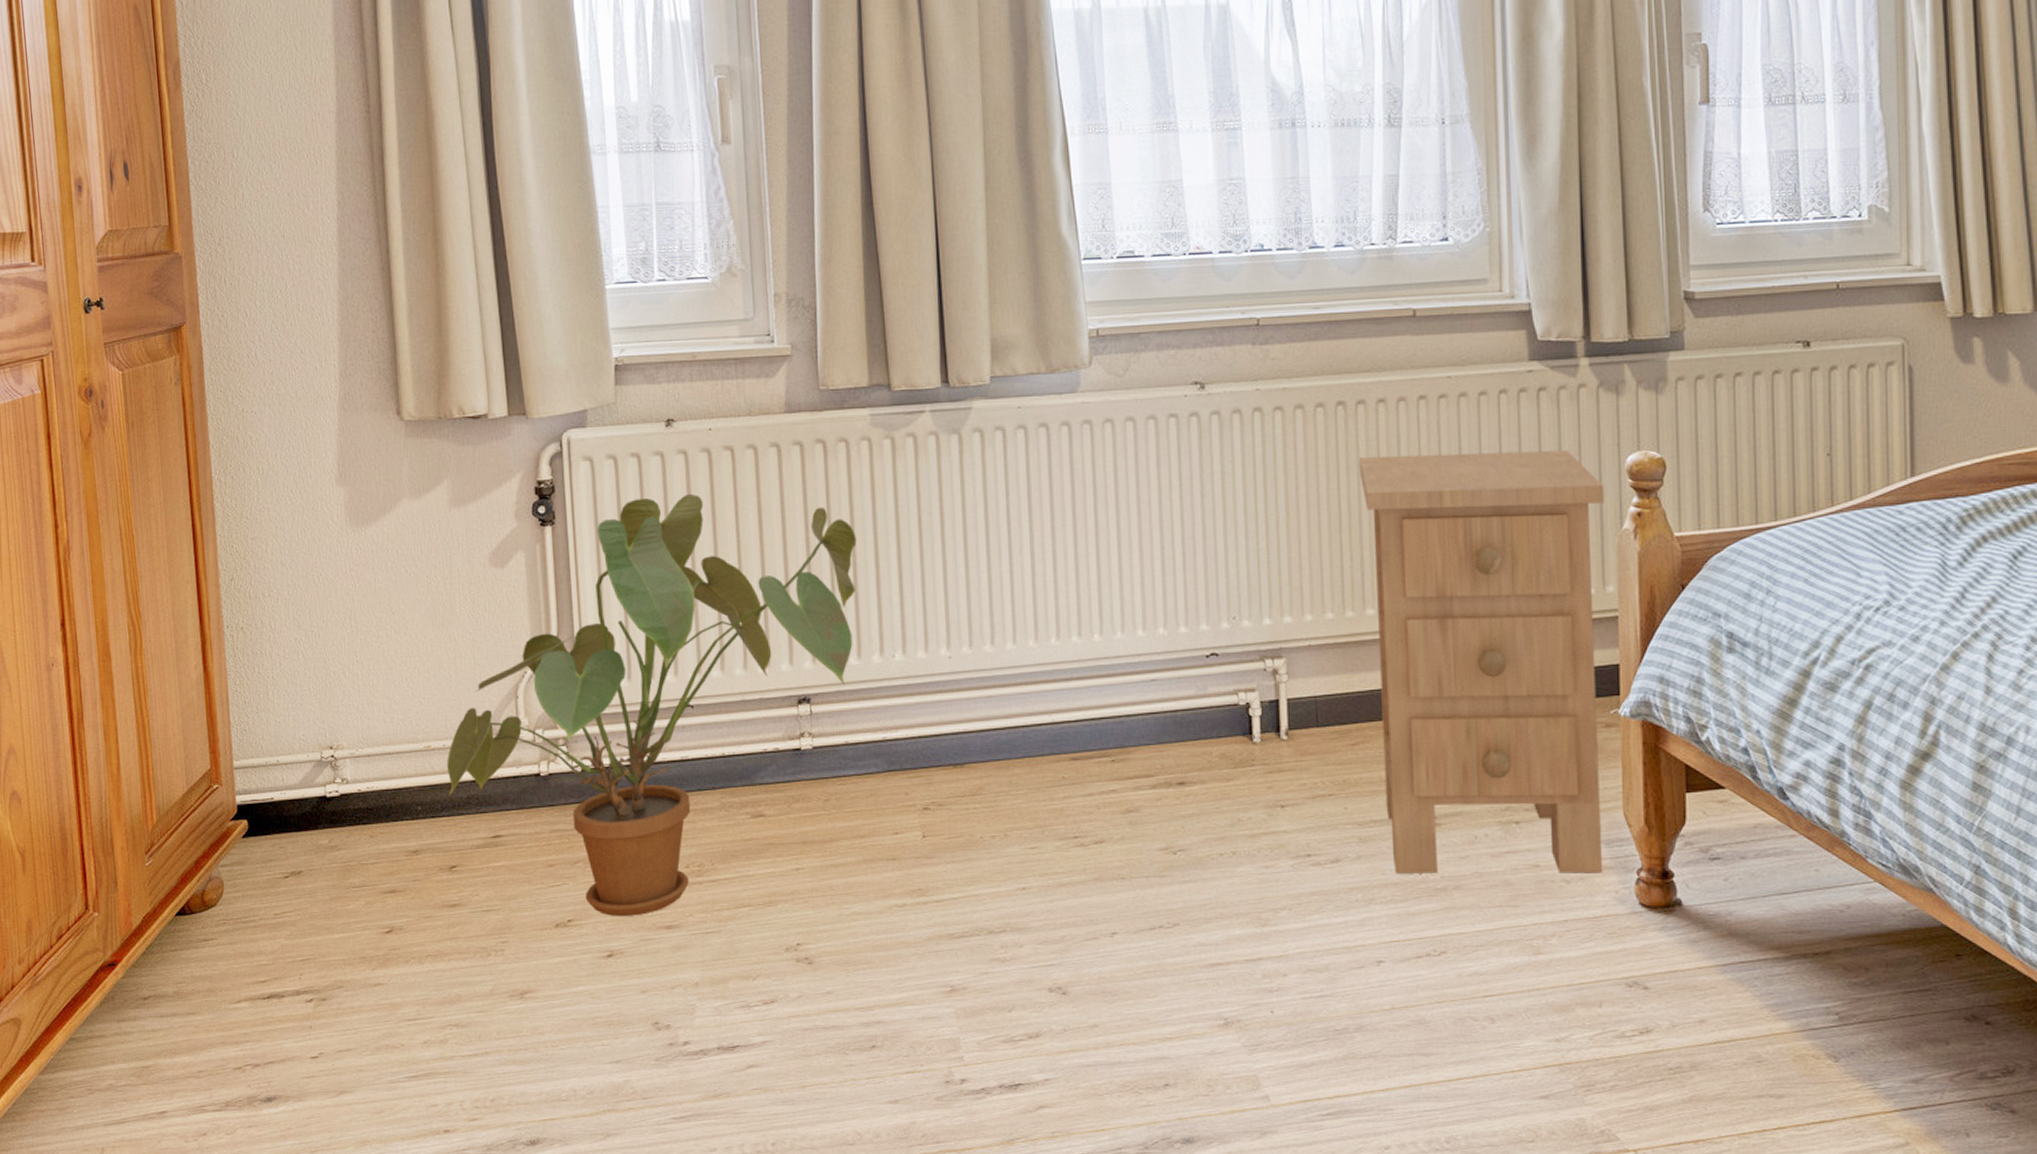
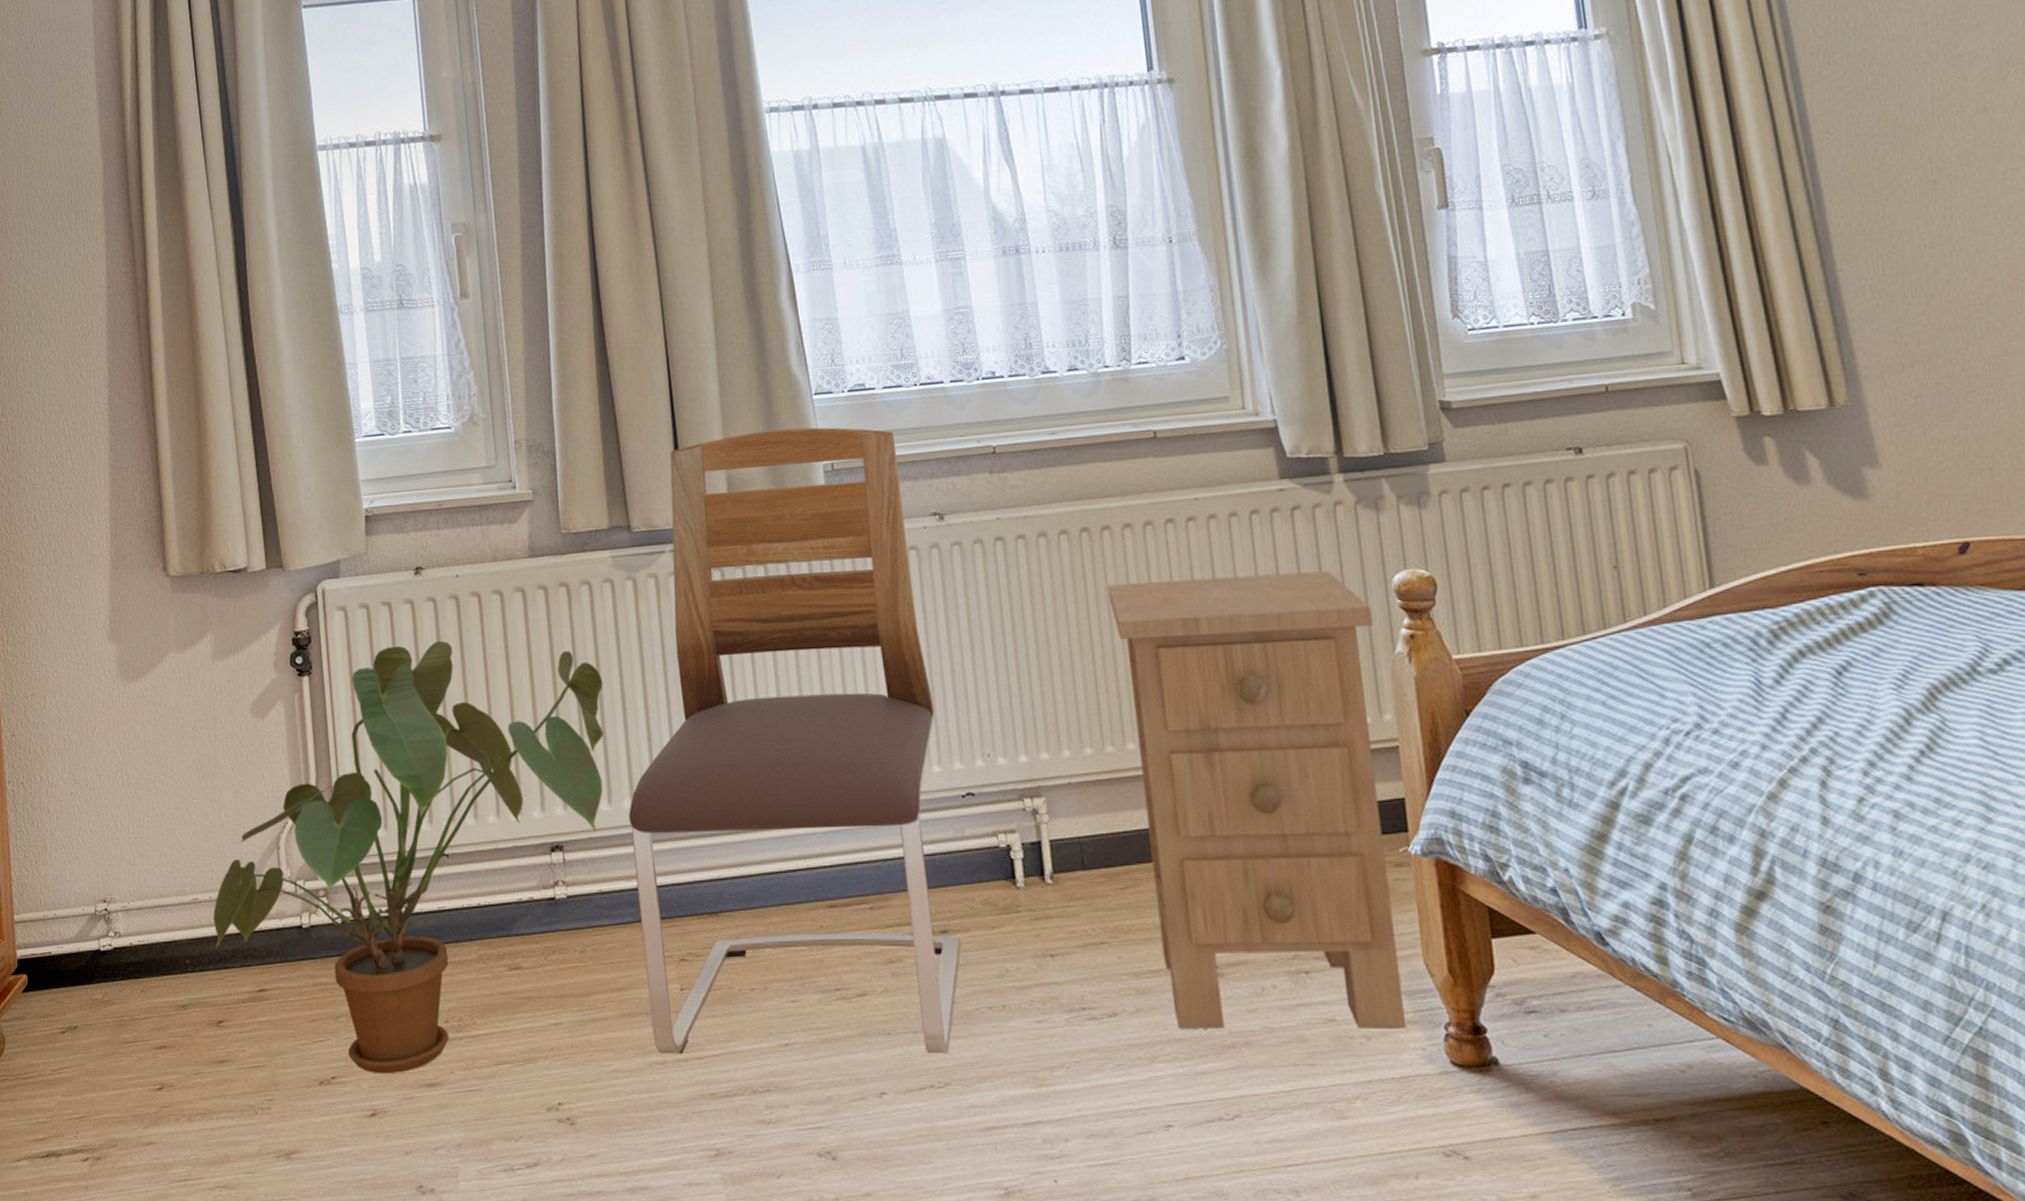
chair: none [878,292,1197,898] -> present [629,427,961,1055]

